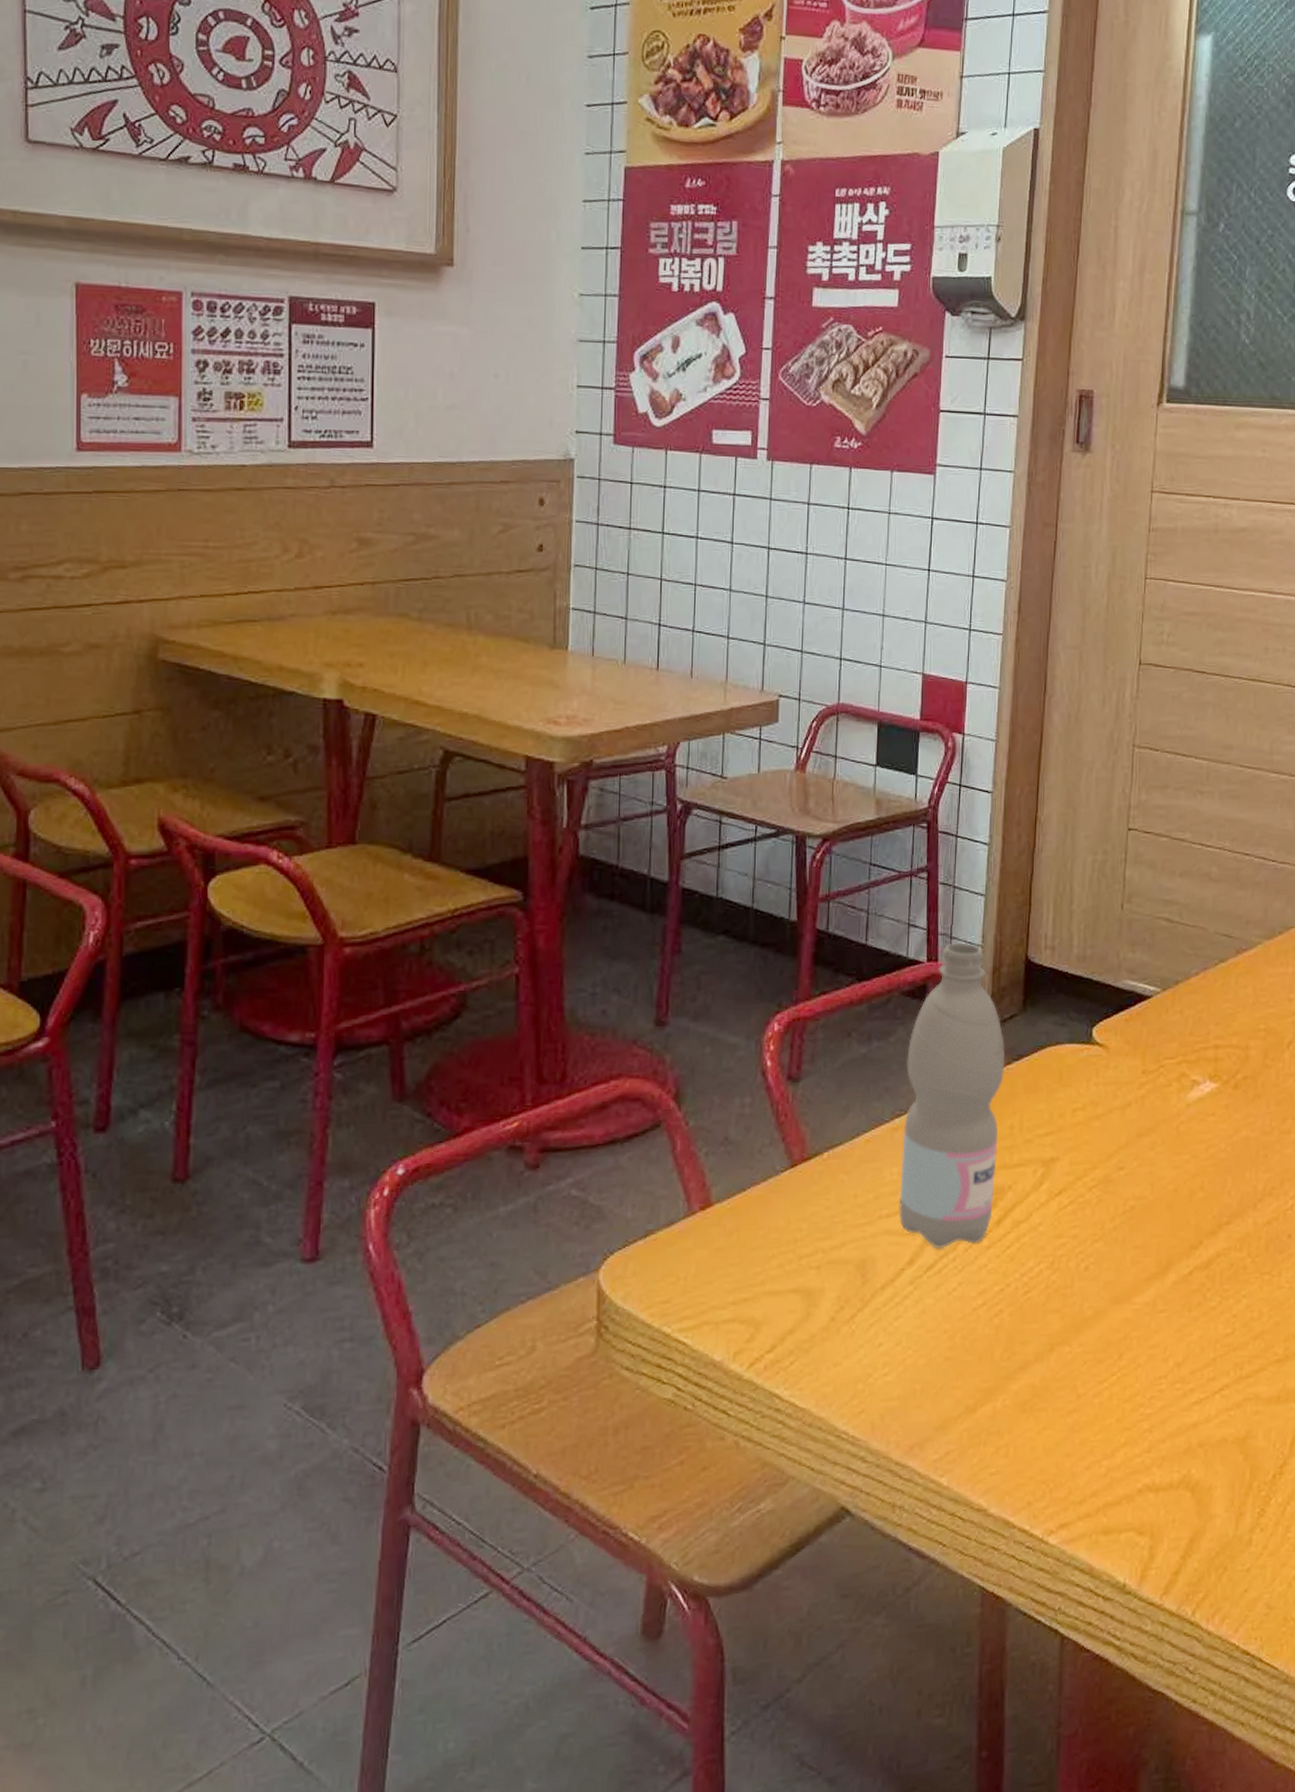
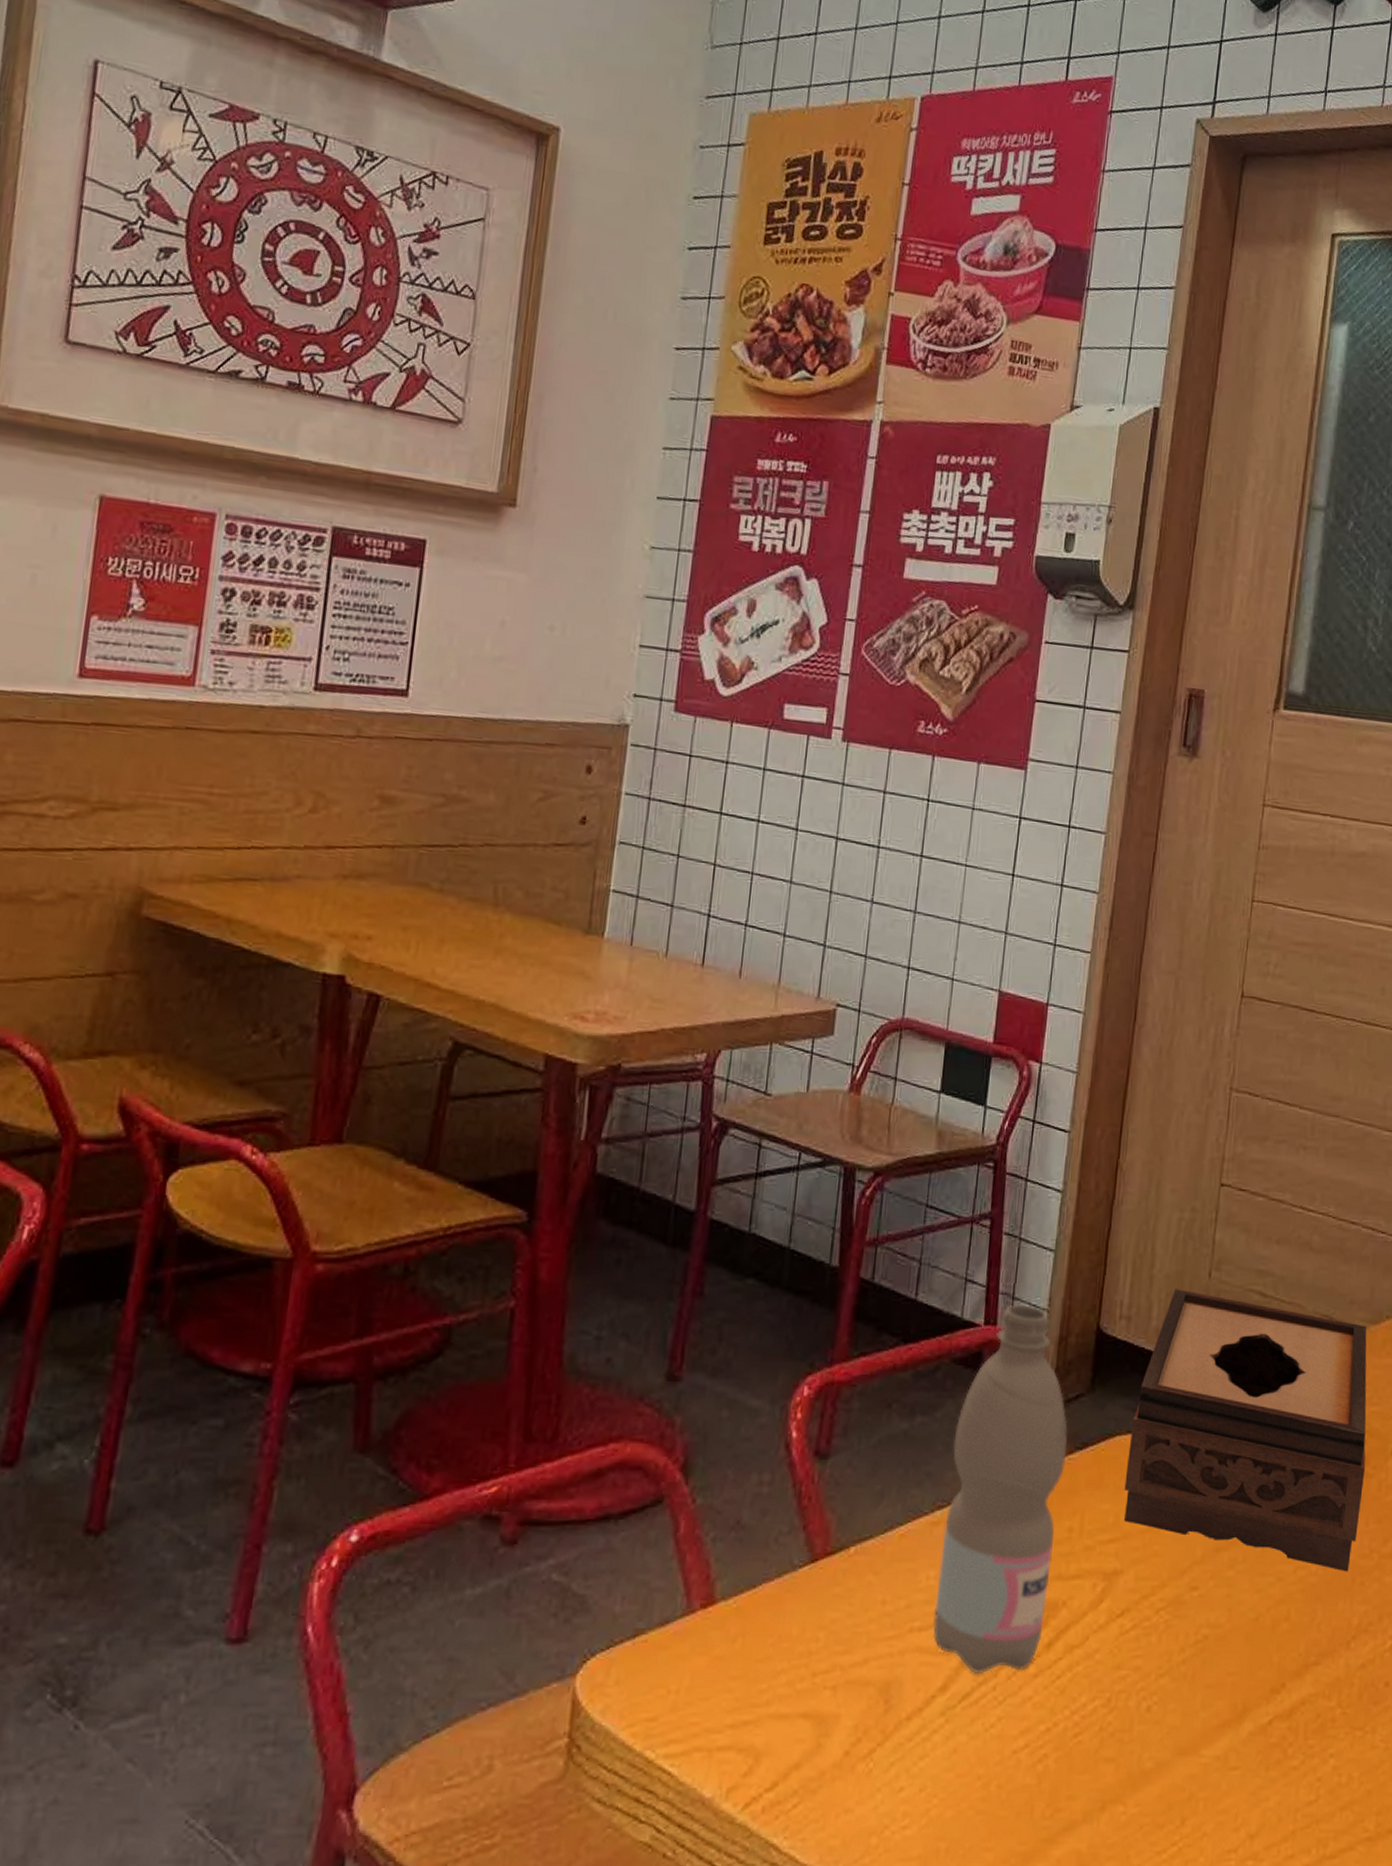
tissue box: none [1056,920,1265,1147] -> present [1124,1289,1367,1572]

